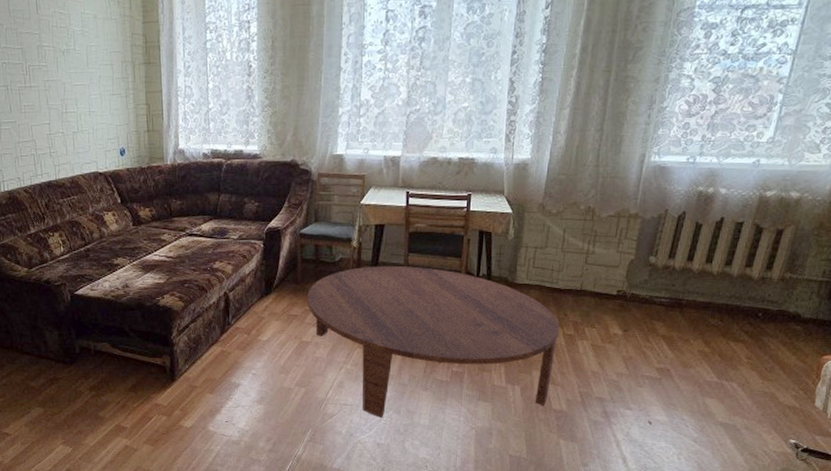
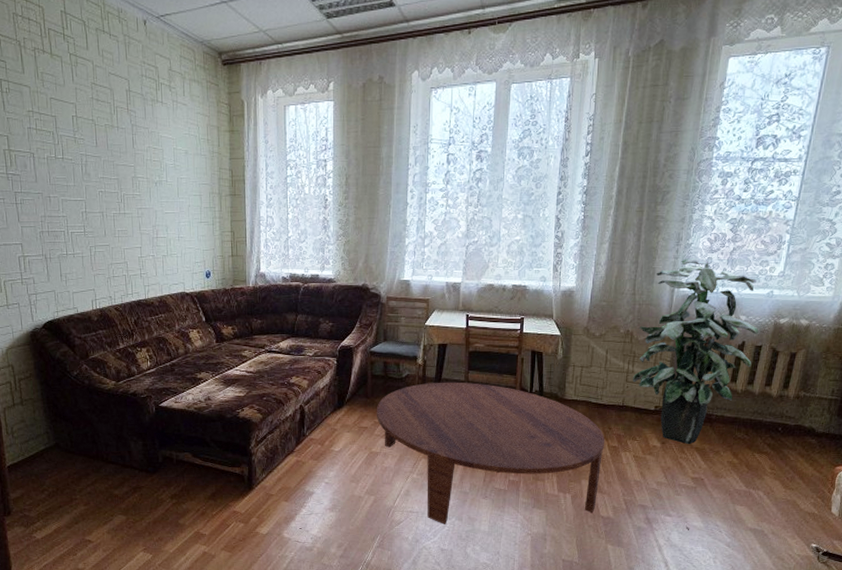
indoor plant: none [593,124,741,332] -> present [633,258,758,445]

